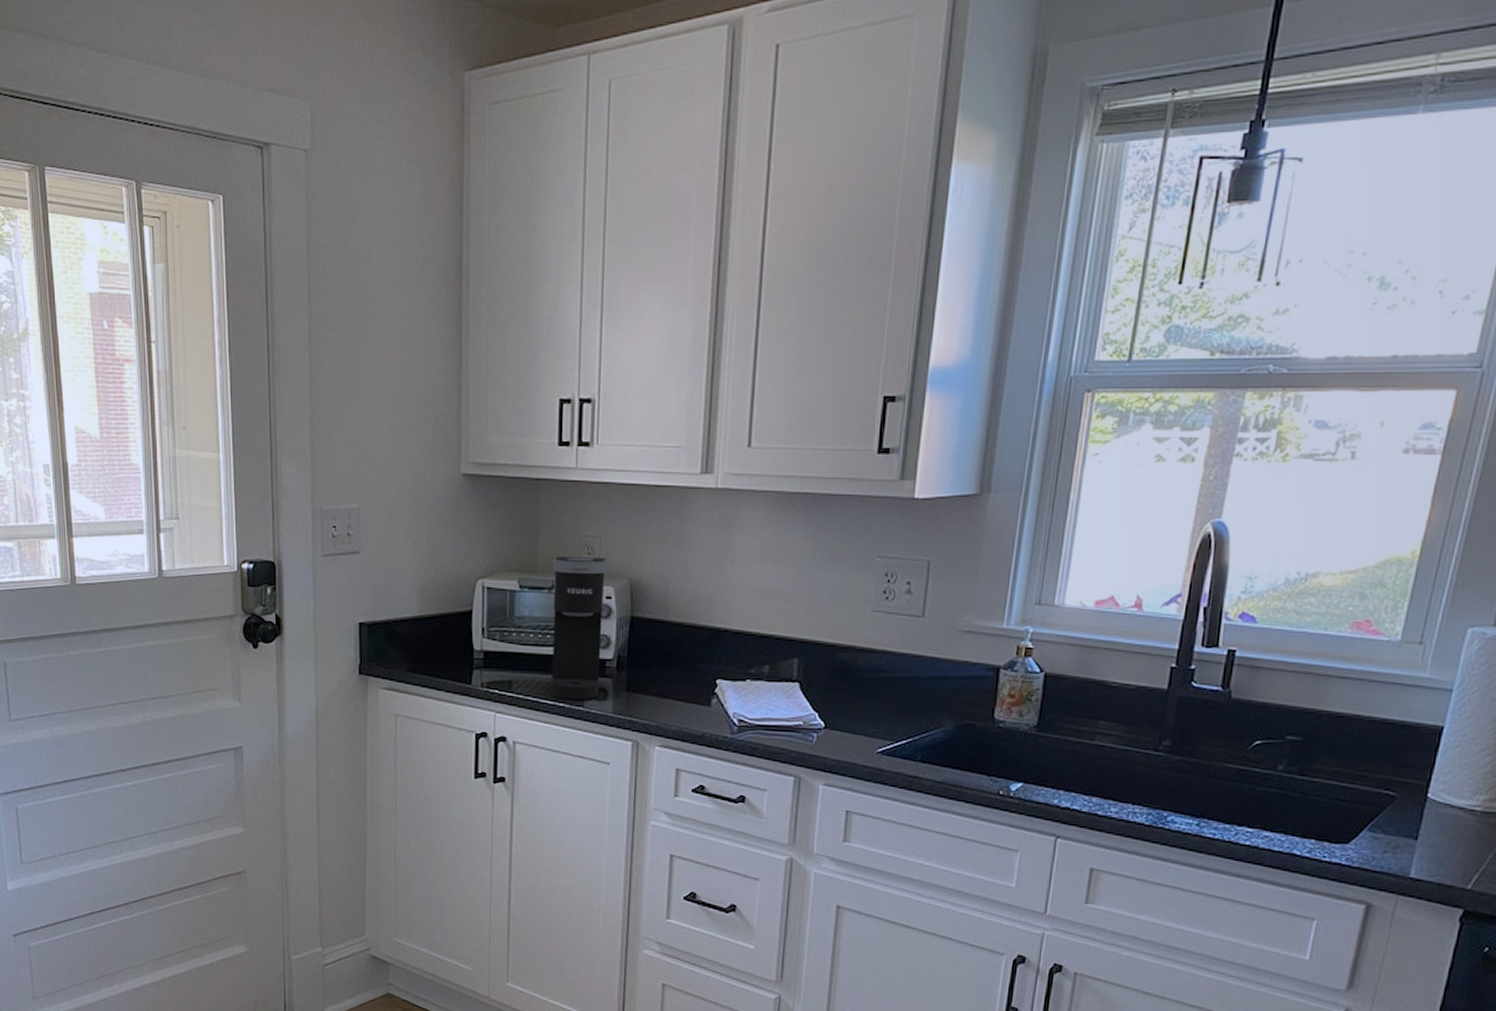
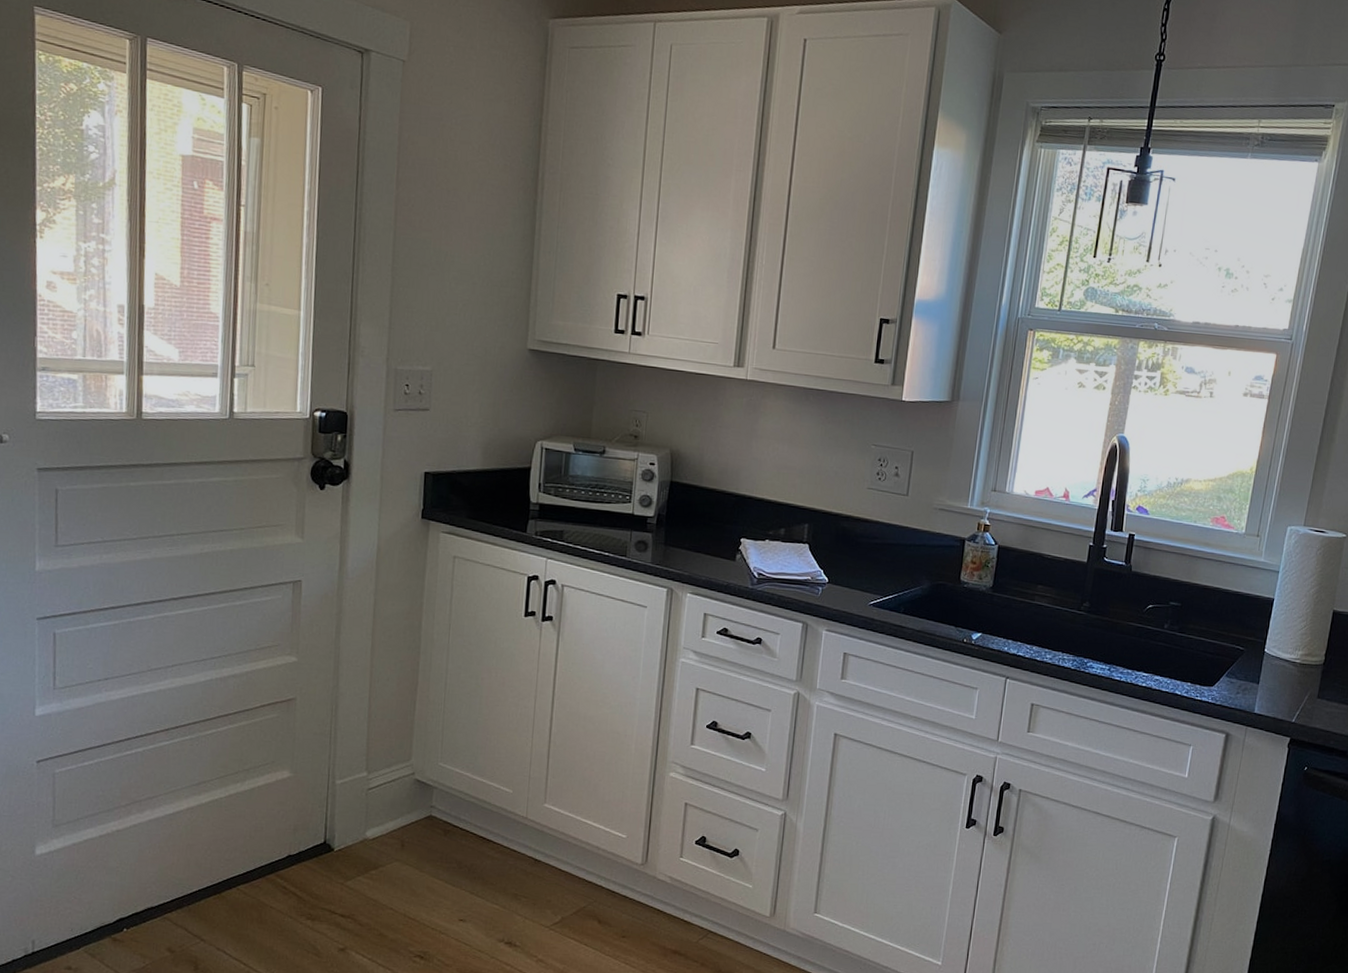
coffee maker: present [550,557,607,701] -> none [597,426,653,551]

